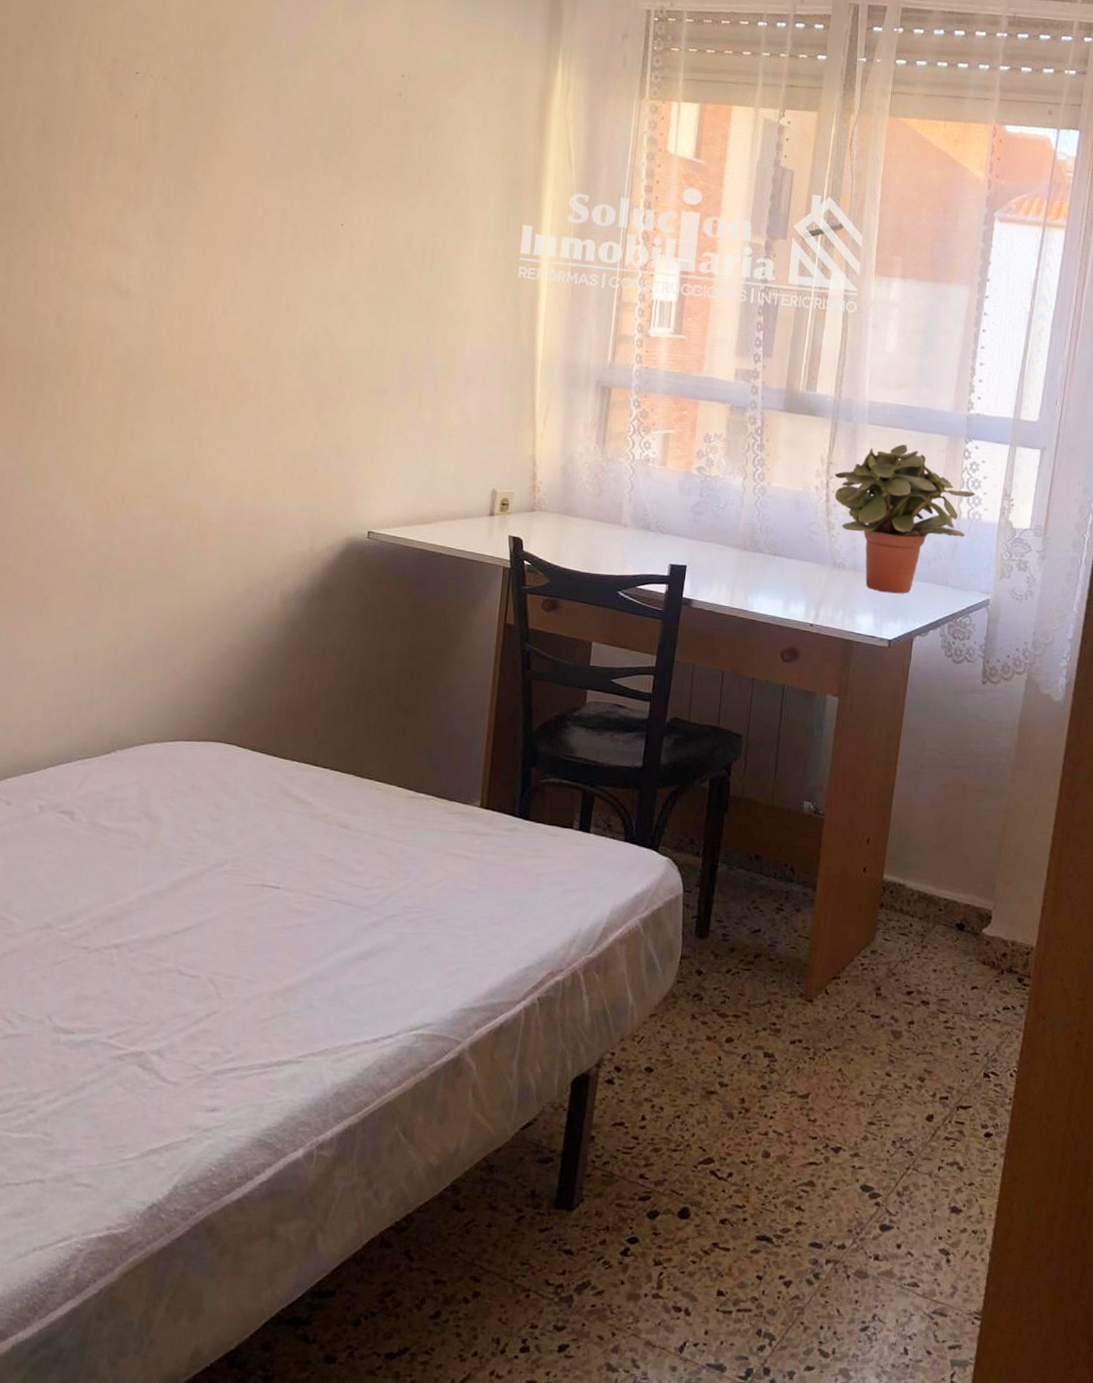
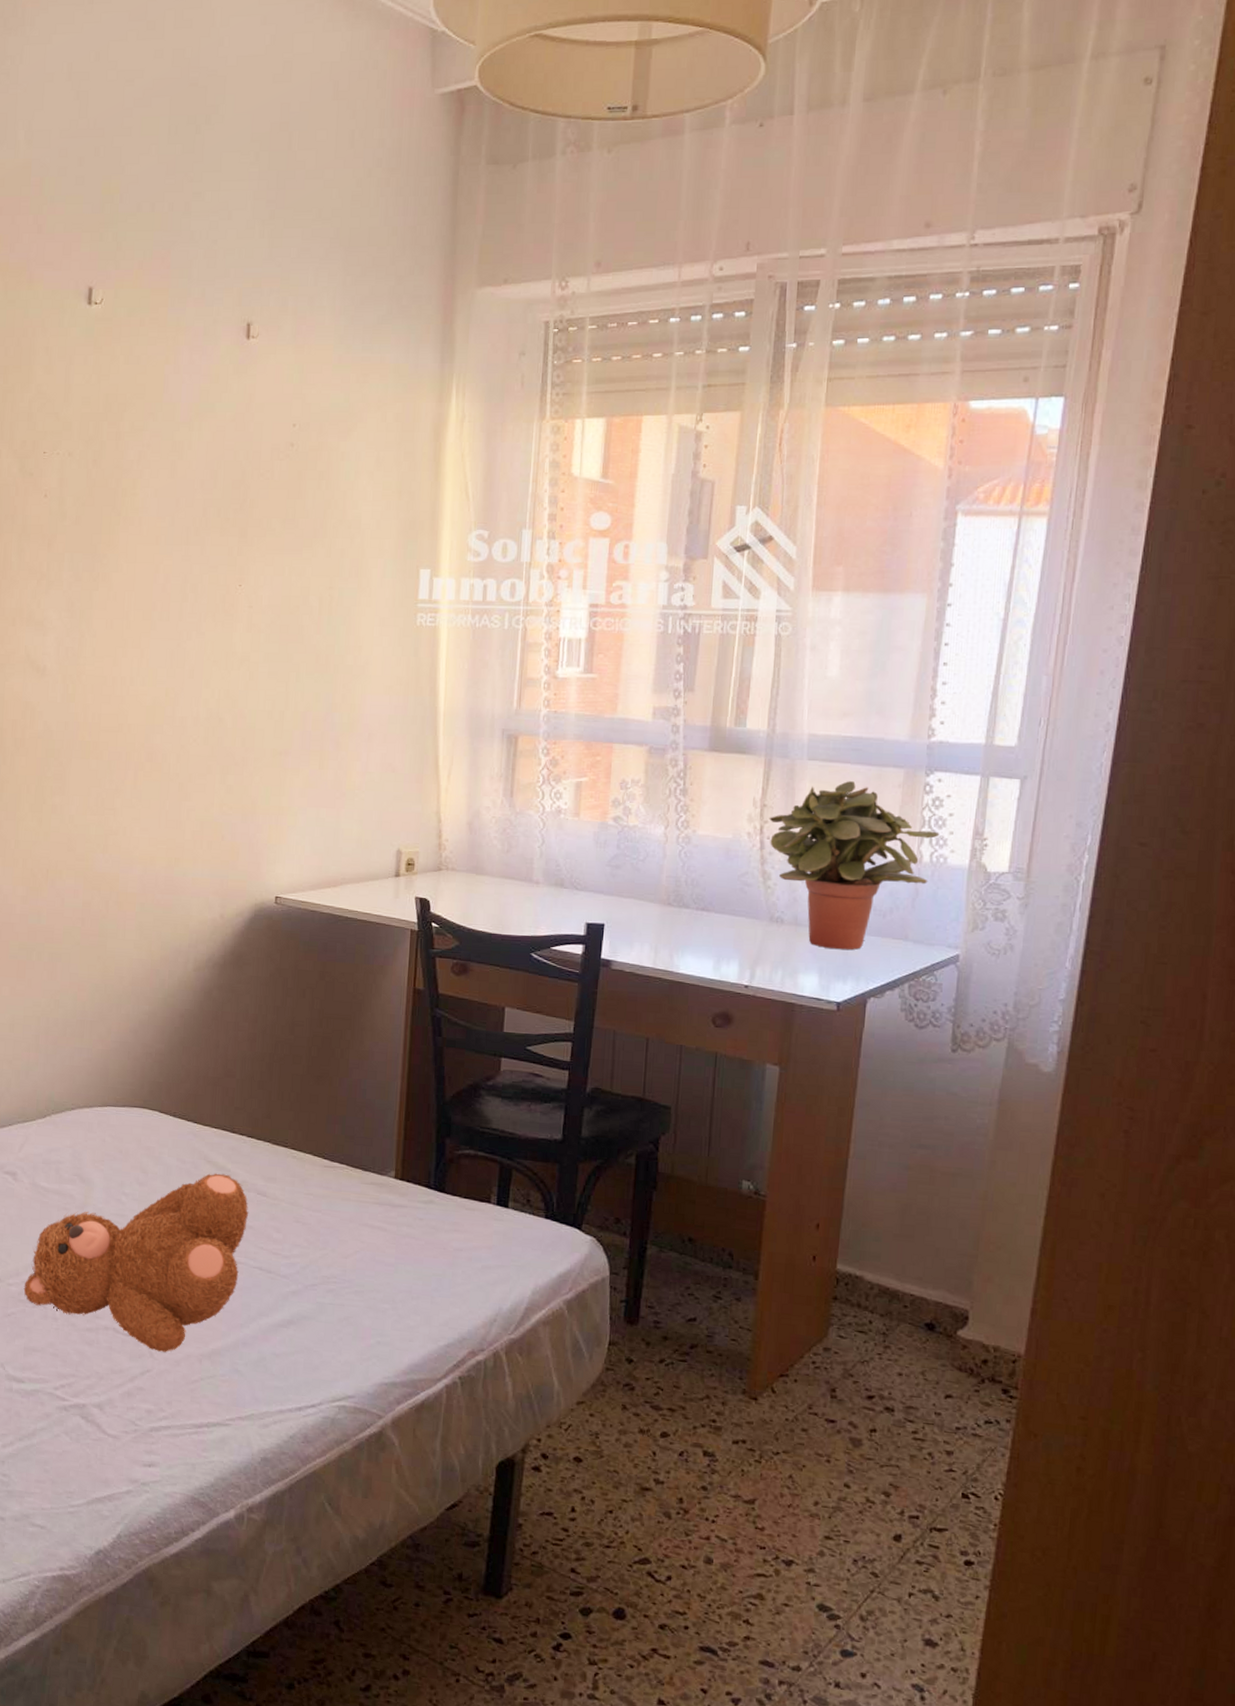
teddy bear: none [77,807,330,992] -> present [23,1173,249,1352]

